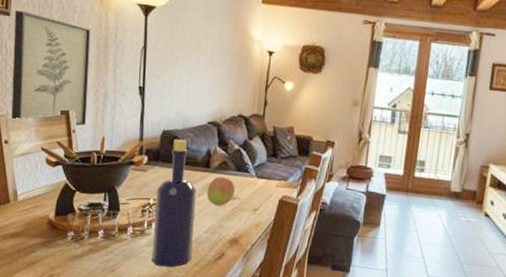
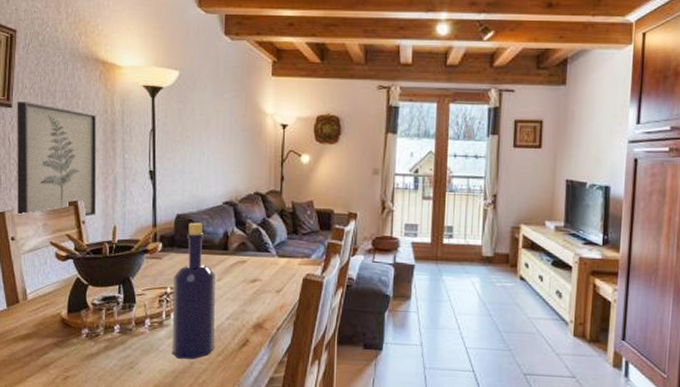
fruit: present [207,176,235,206] -> none [226,259,256,290]

